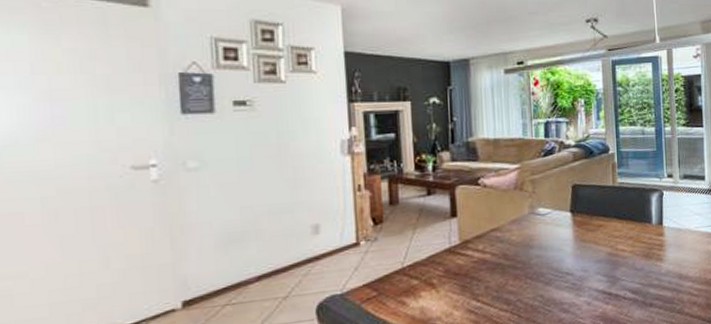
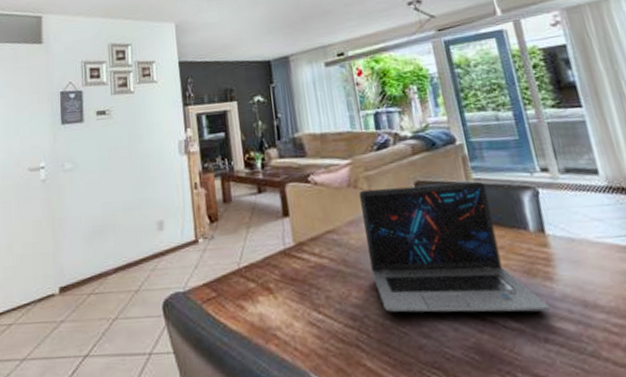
laptop: none [523,185,658,295] -> present [358,182,551,313]

